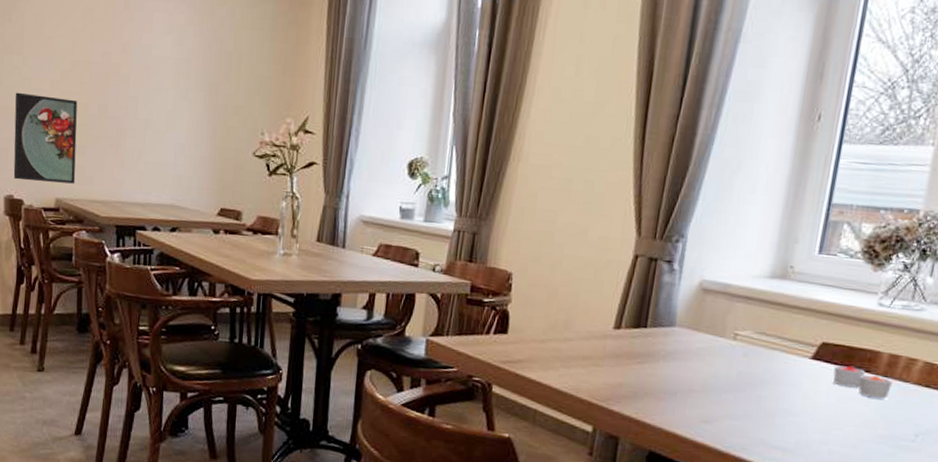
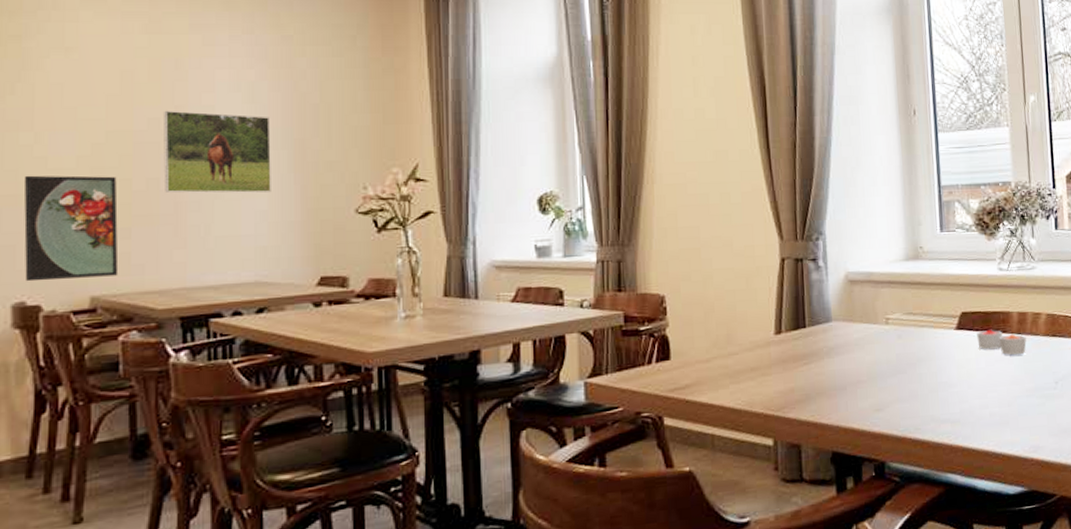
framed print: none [111,46,193,129] -> present [162,110,271,193]

